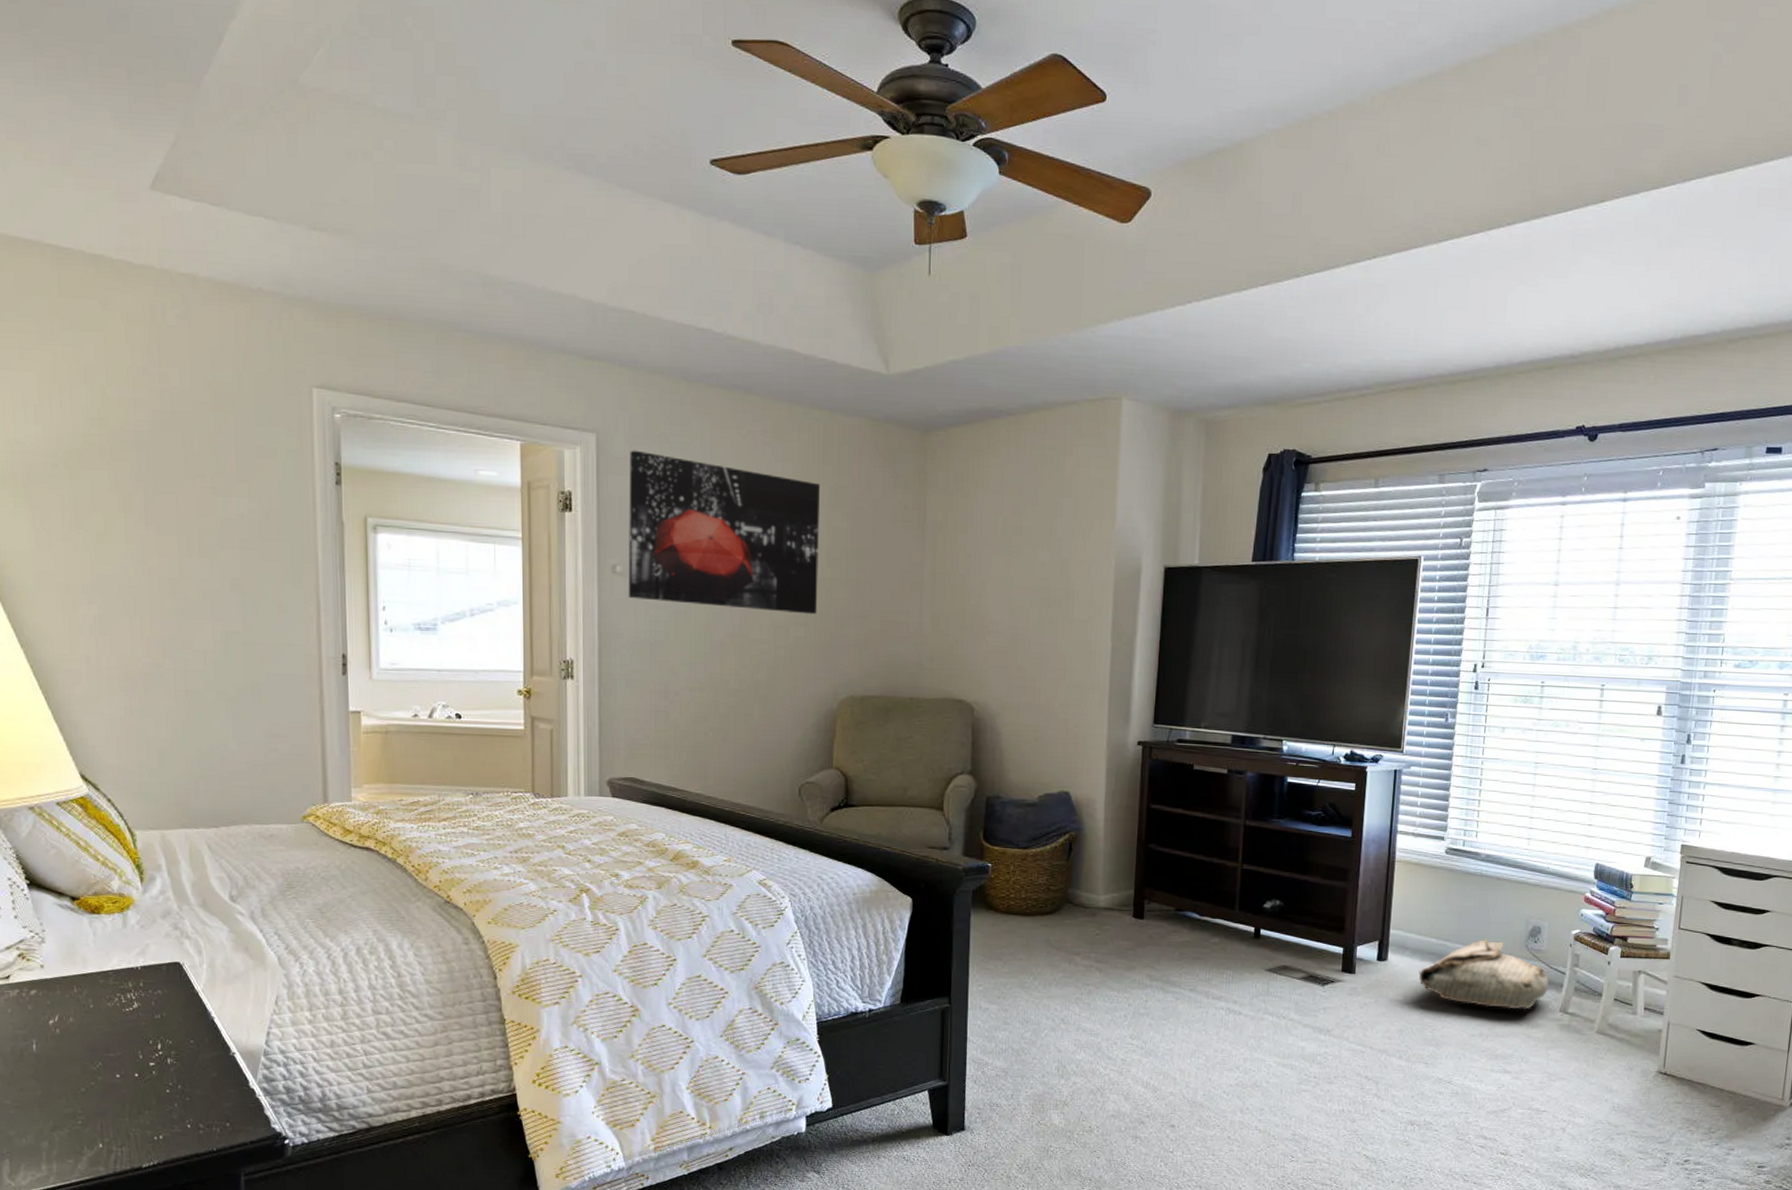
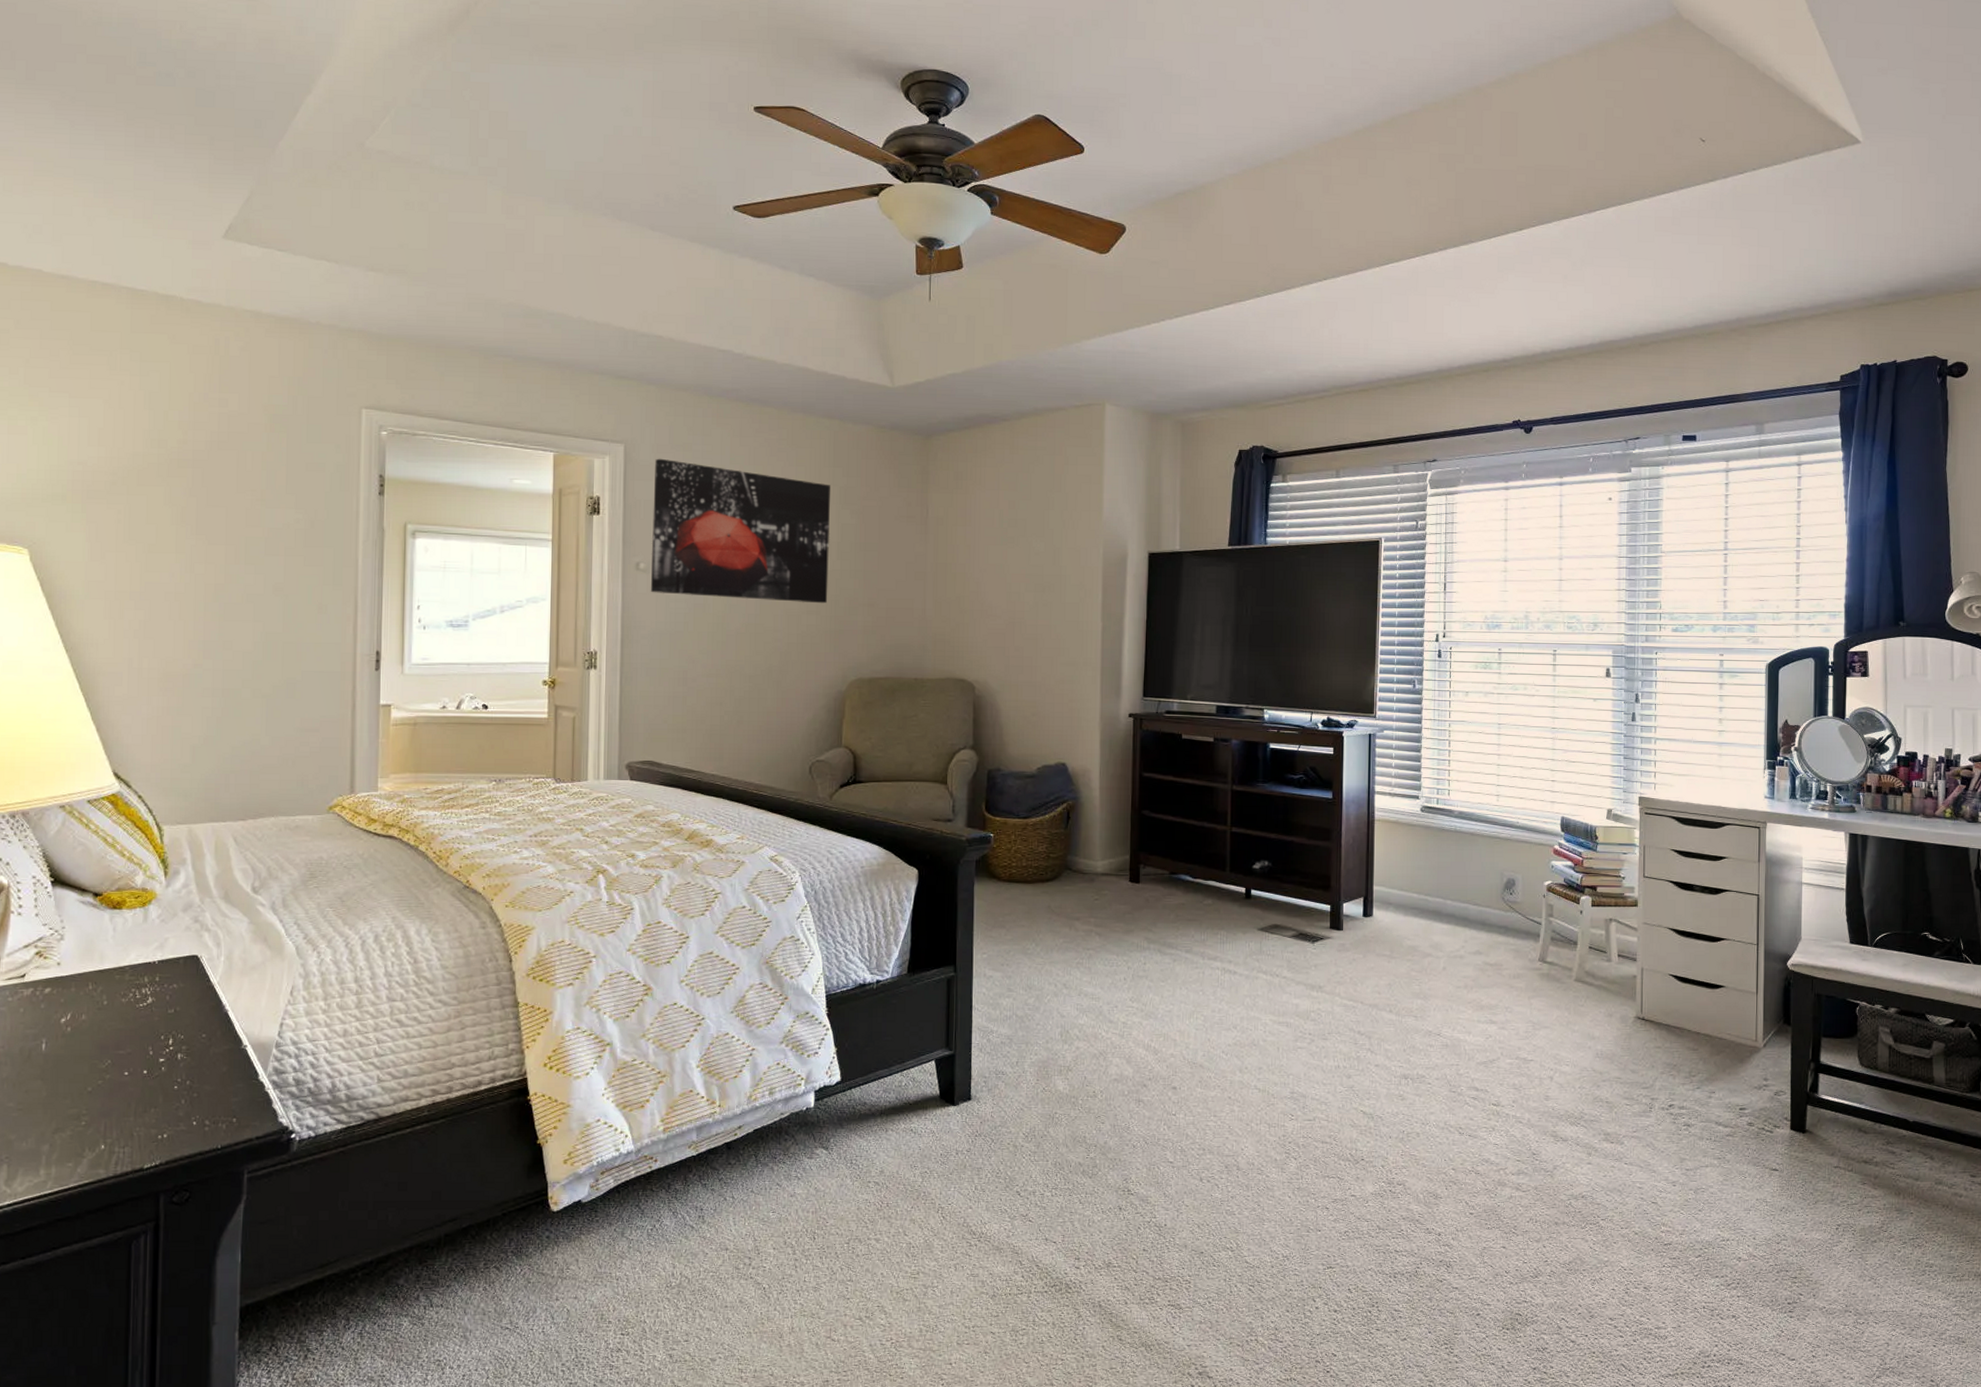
bag: present [1418,938,1549,1010] -> none [1403,892,1526,960]

